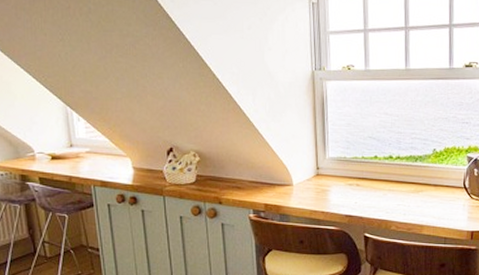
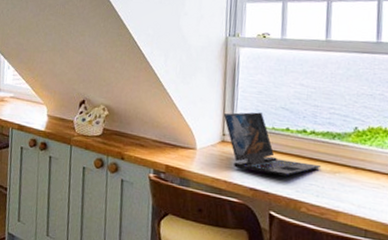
laptop: none [316,143,407,200] -> present [223,112,322,176]

